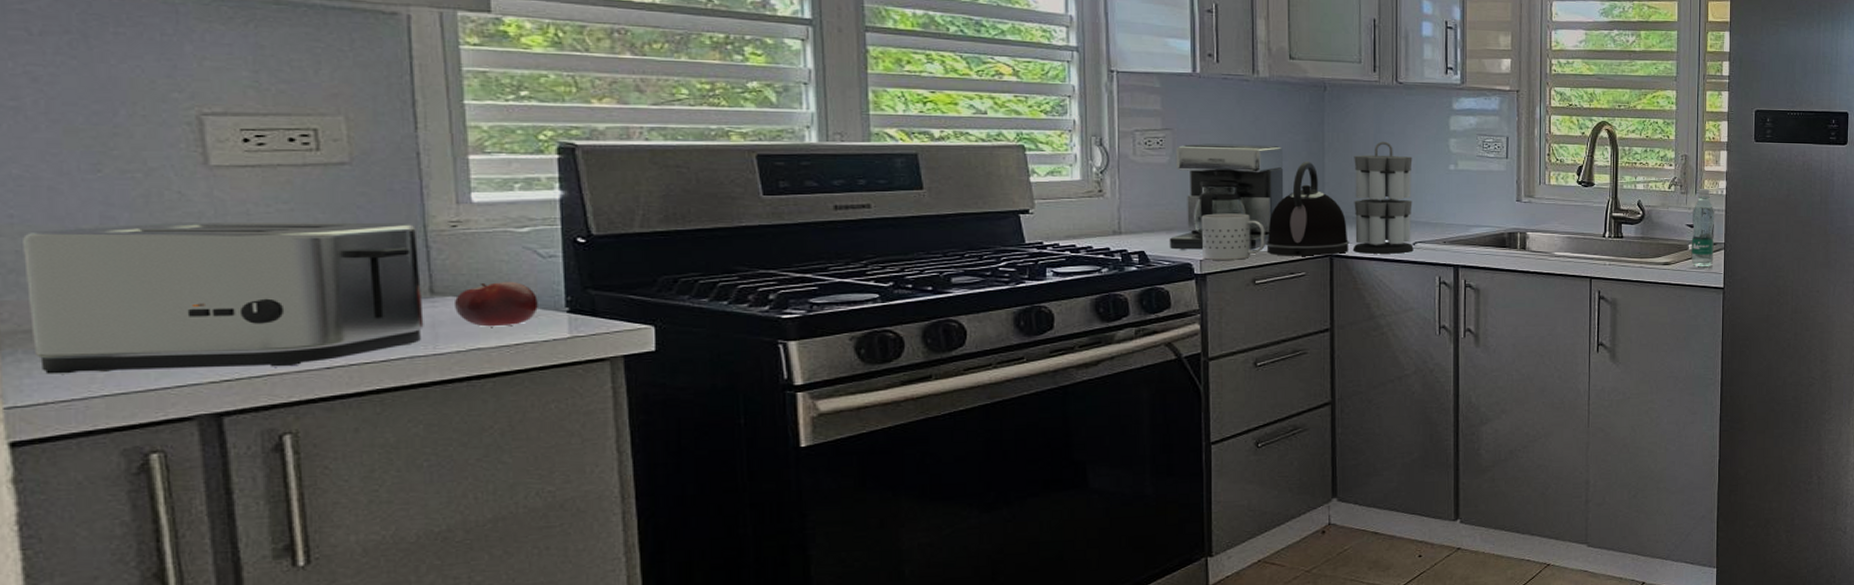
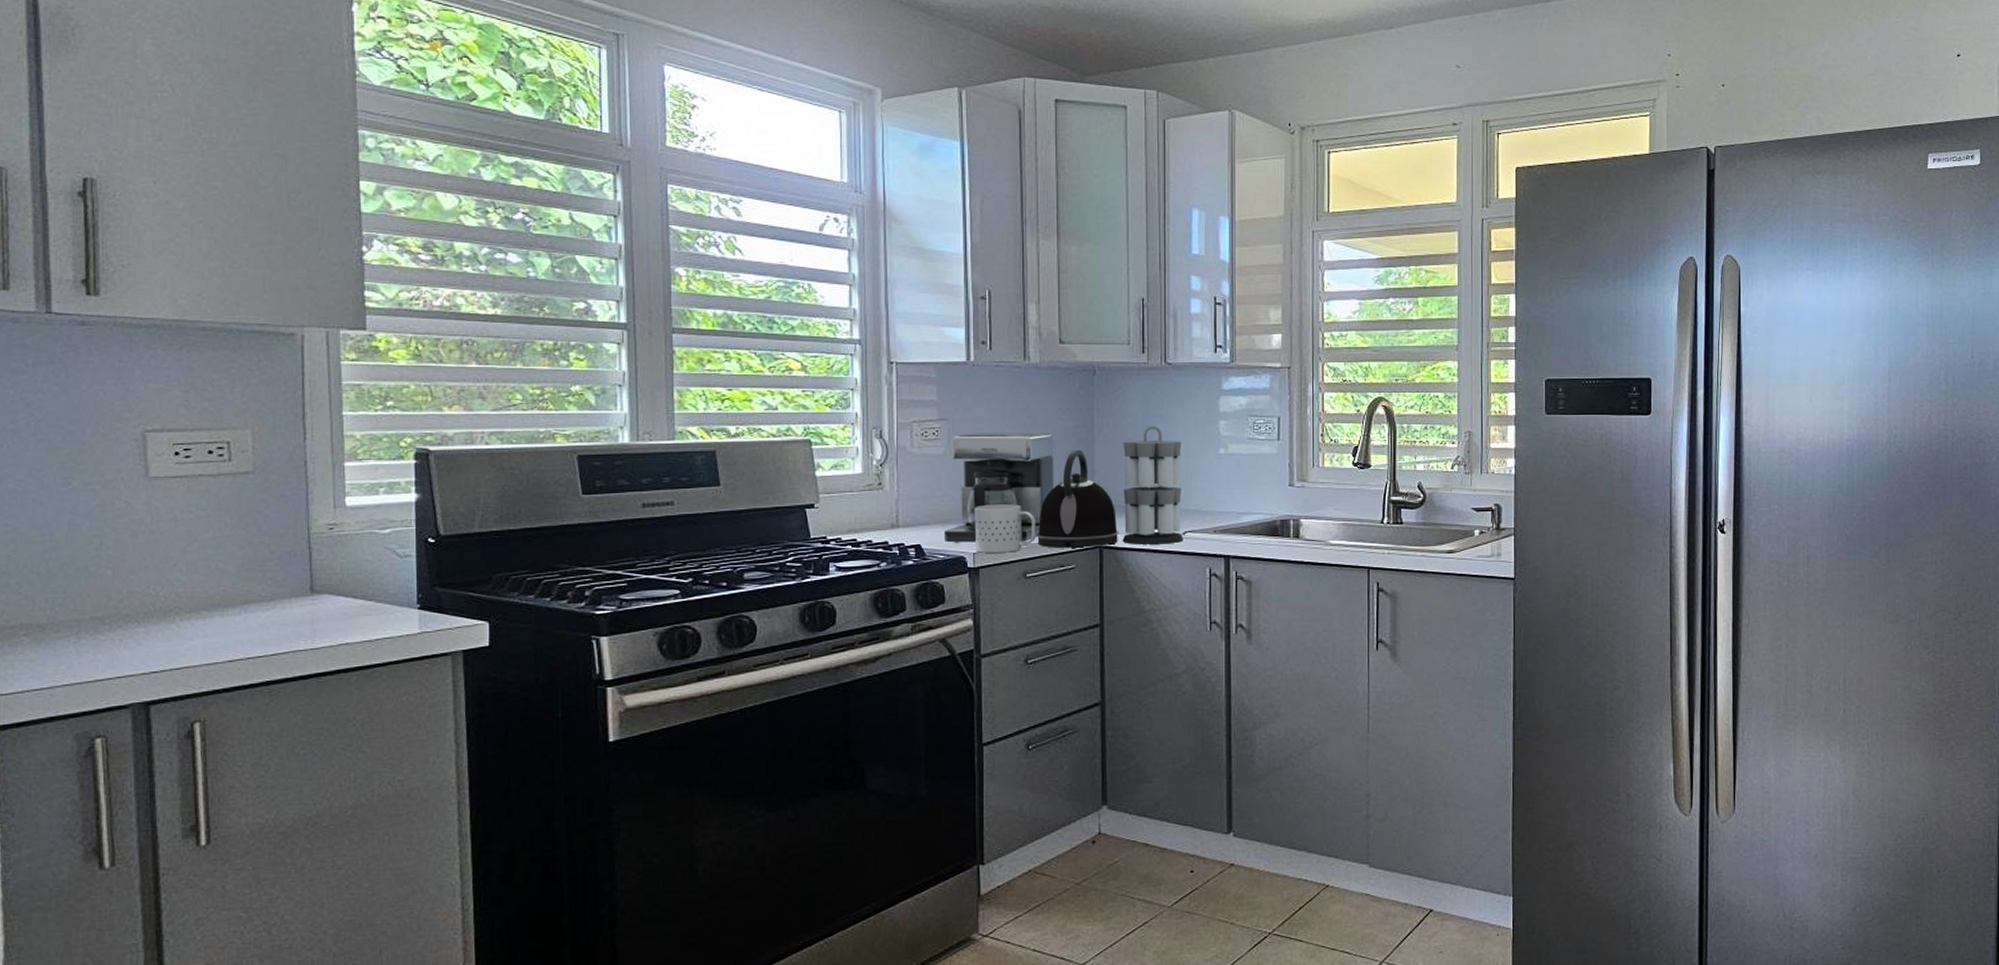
toaster: present [23,221,424,374] -> none [13,526,305,666]
fruit: present [453,281,538,327] -> none [328,579,395,623]
bottle: present [1691,189,1715,266] -> none [1477,468,1503,554]

